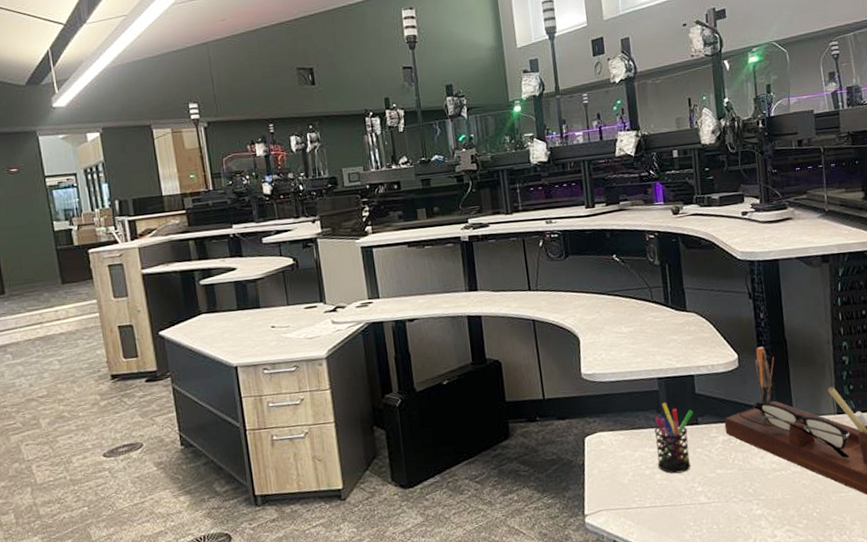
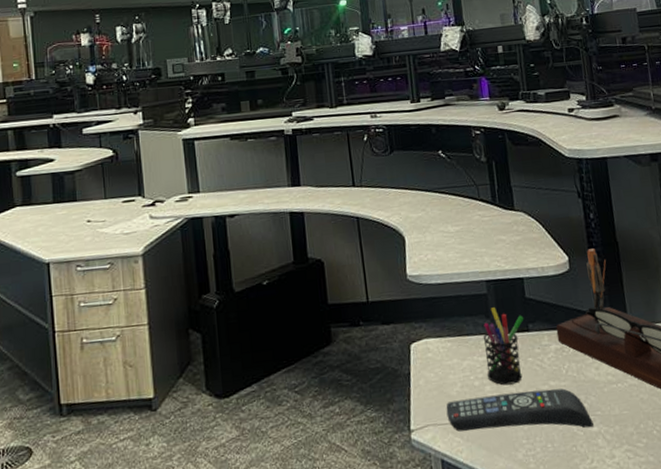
remote control: none [618,476,757,516] -> present [446,388,594,432]

